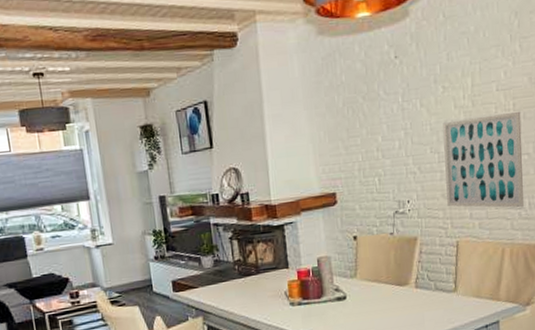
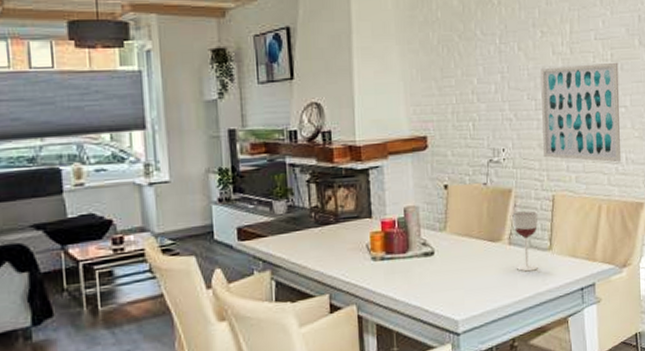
wineglass: none [418,256,444,312] -> present [512,211,539,272]

